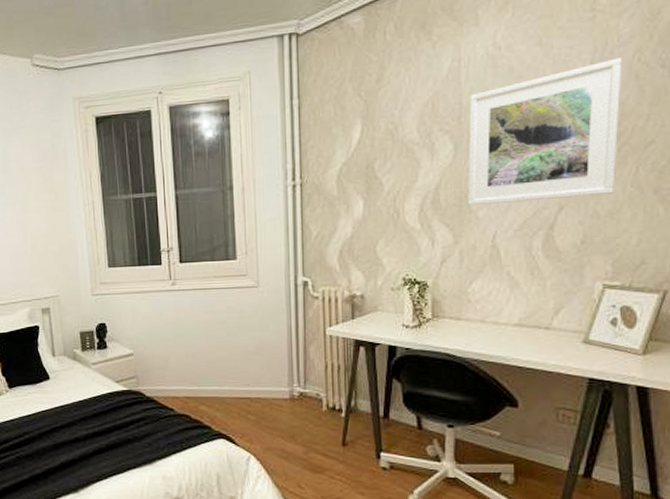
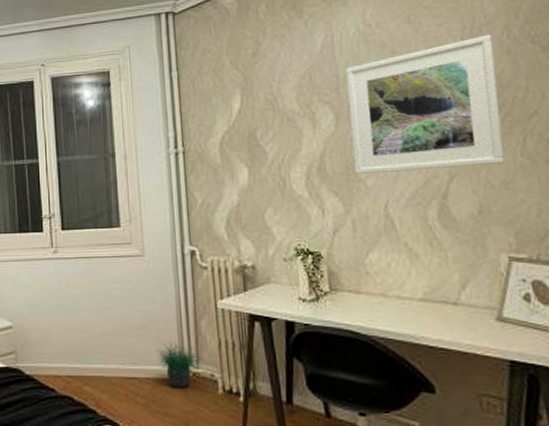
potted plant: none [267,365,307,406] -> present [156,342,200,388]

